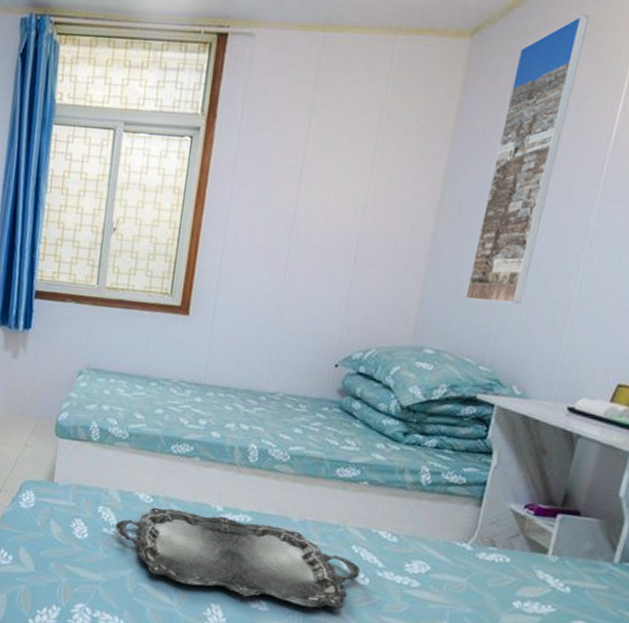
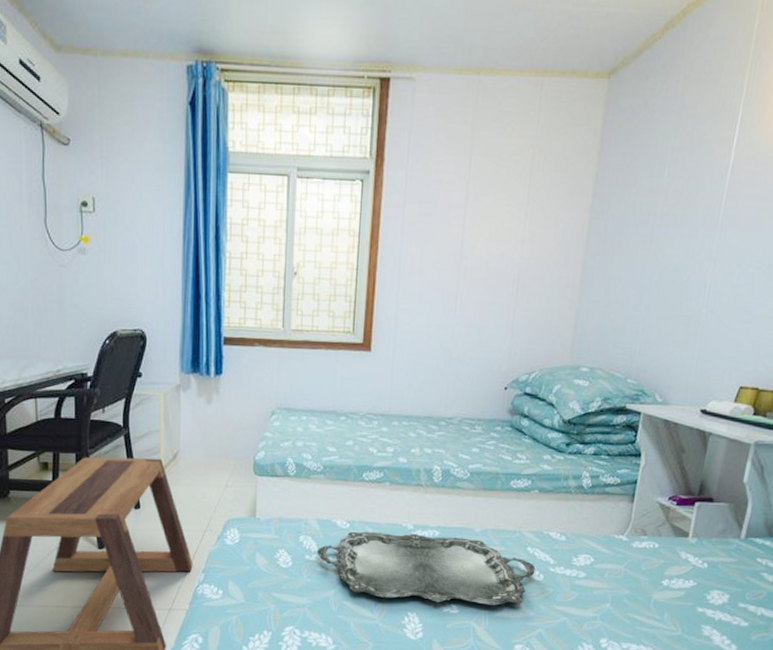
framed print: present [465,14,590,304] -> none [613,56,708,322]

